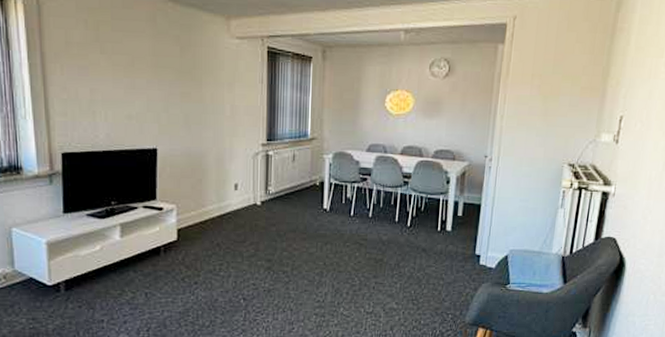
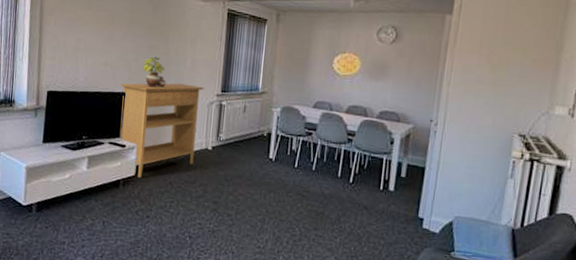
console table: none [150,134,248,242] -> present [119,83,205,178]
potted plant: none [175,106,203,141] -> present [143,57,166,88]

